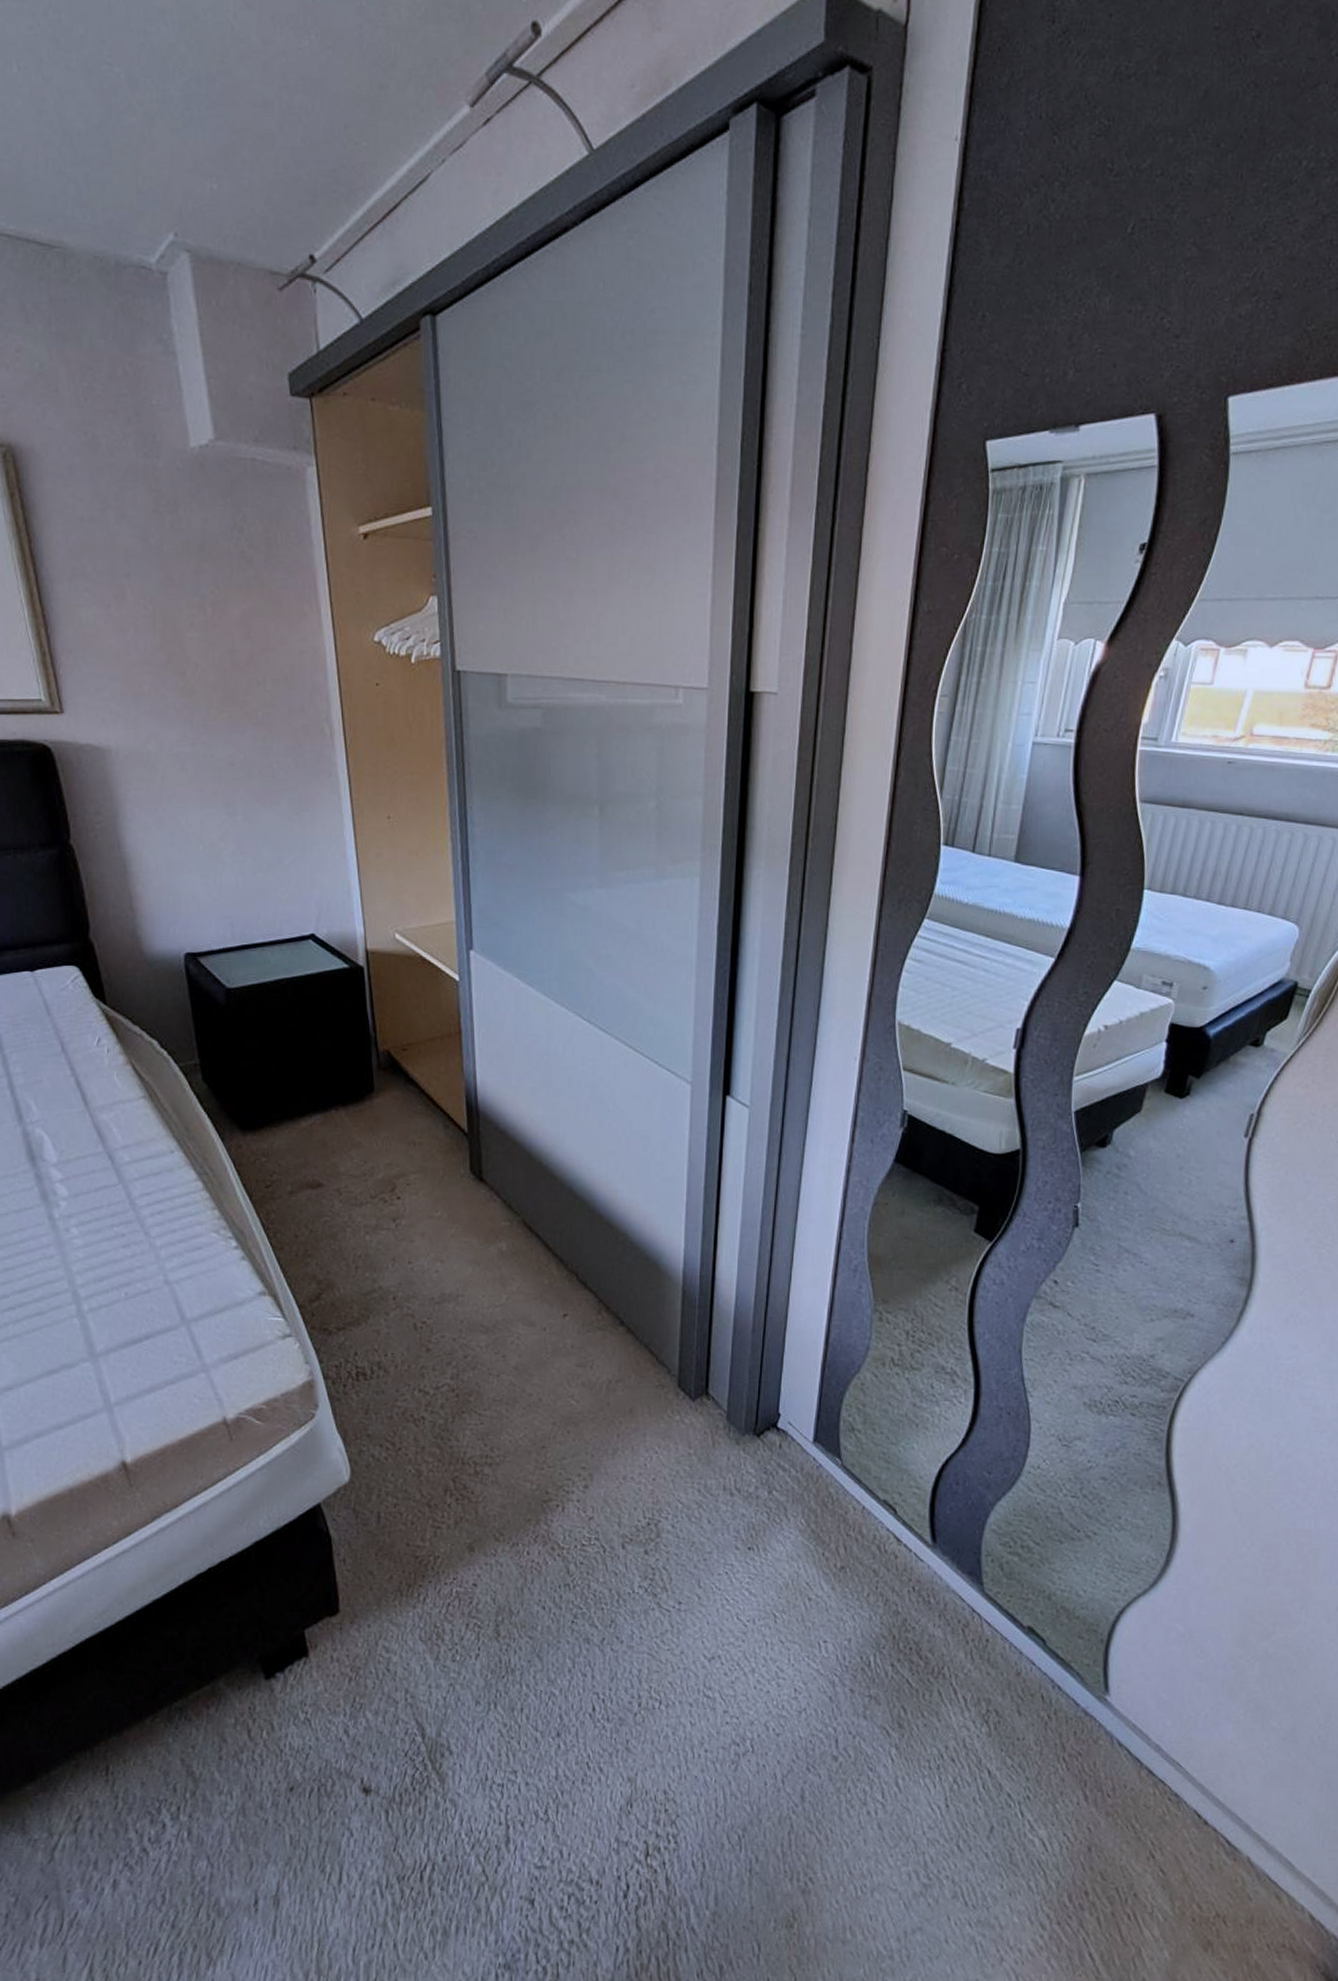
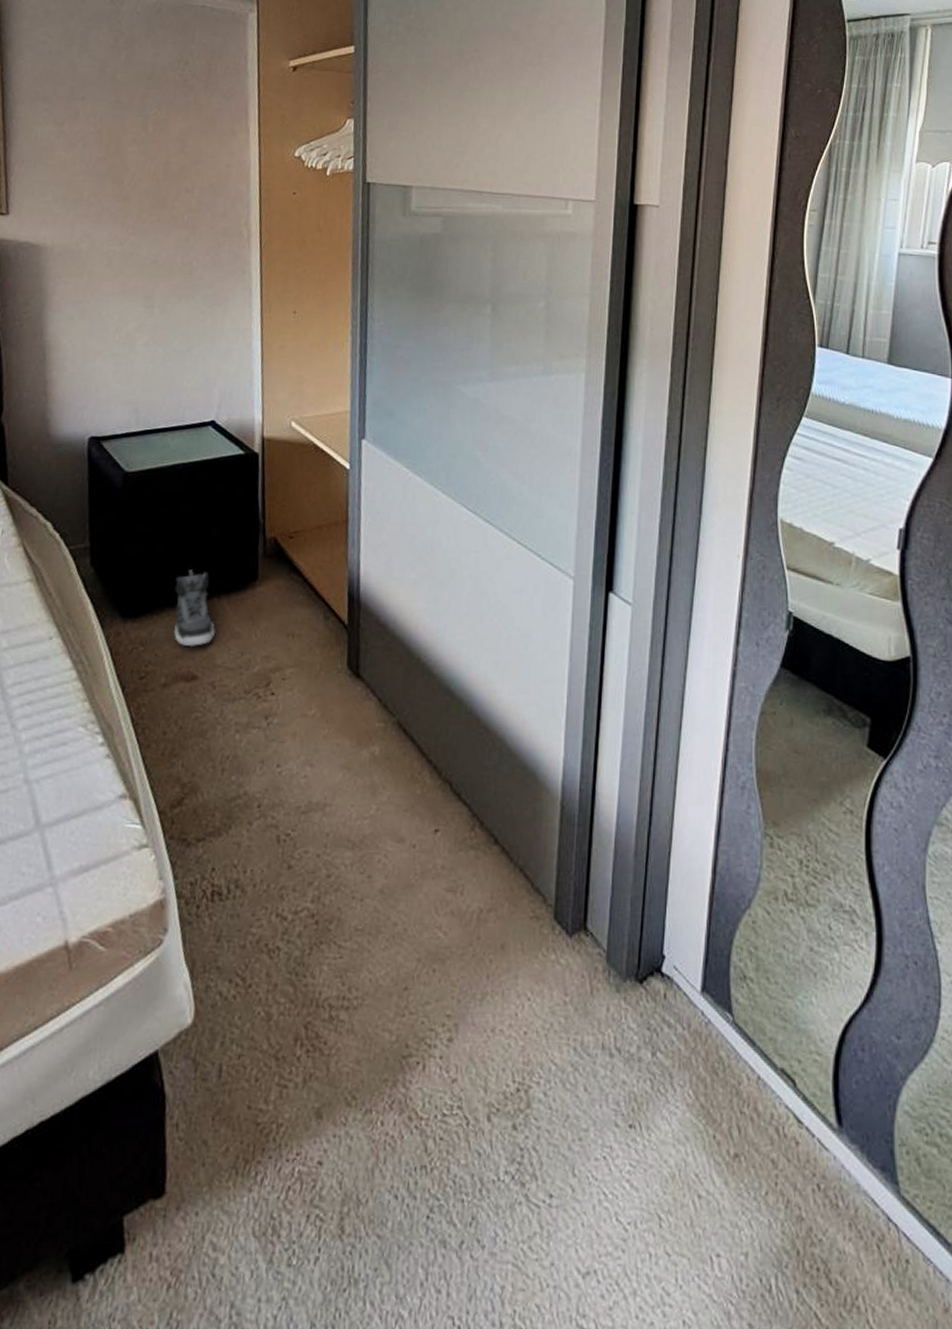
sneaker: none [291,1082,336,1156] -> present [174,568,215,646]

